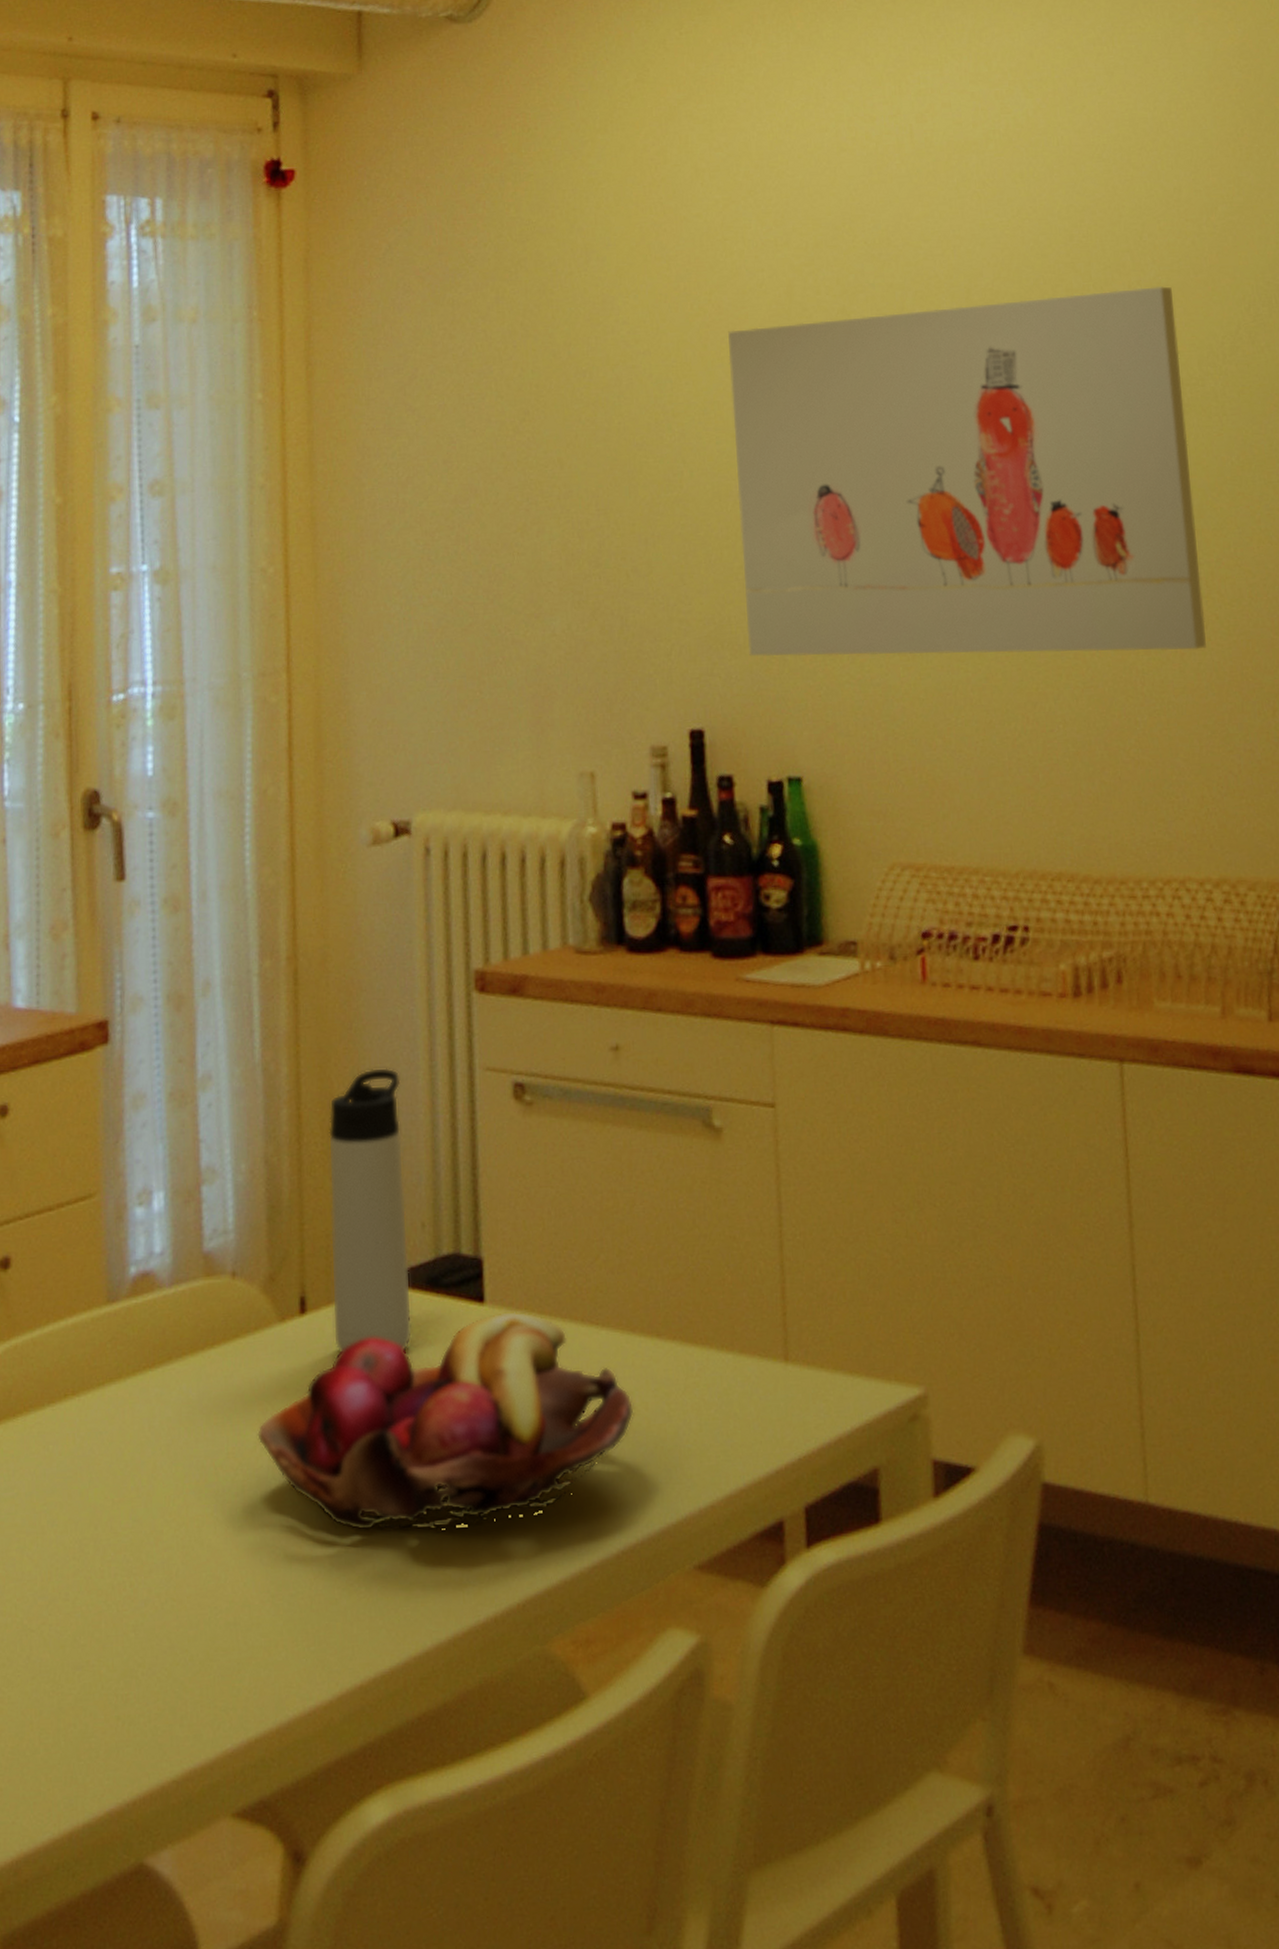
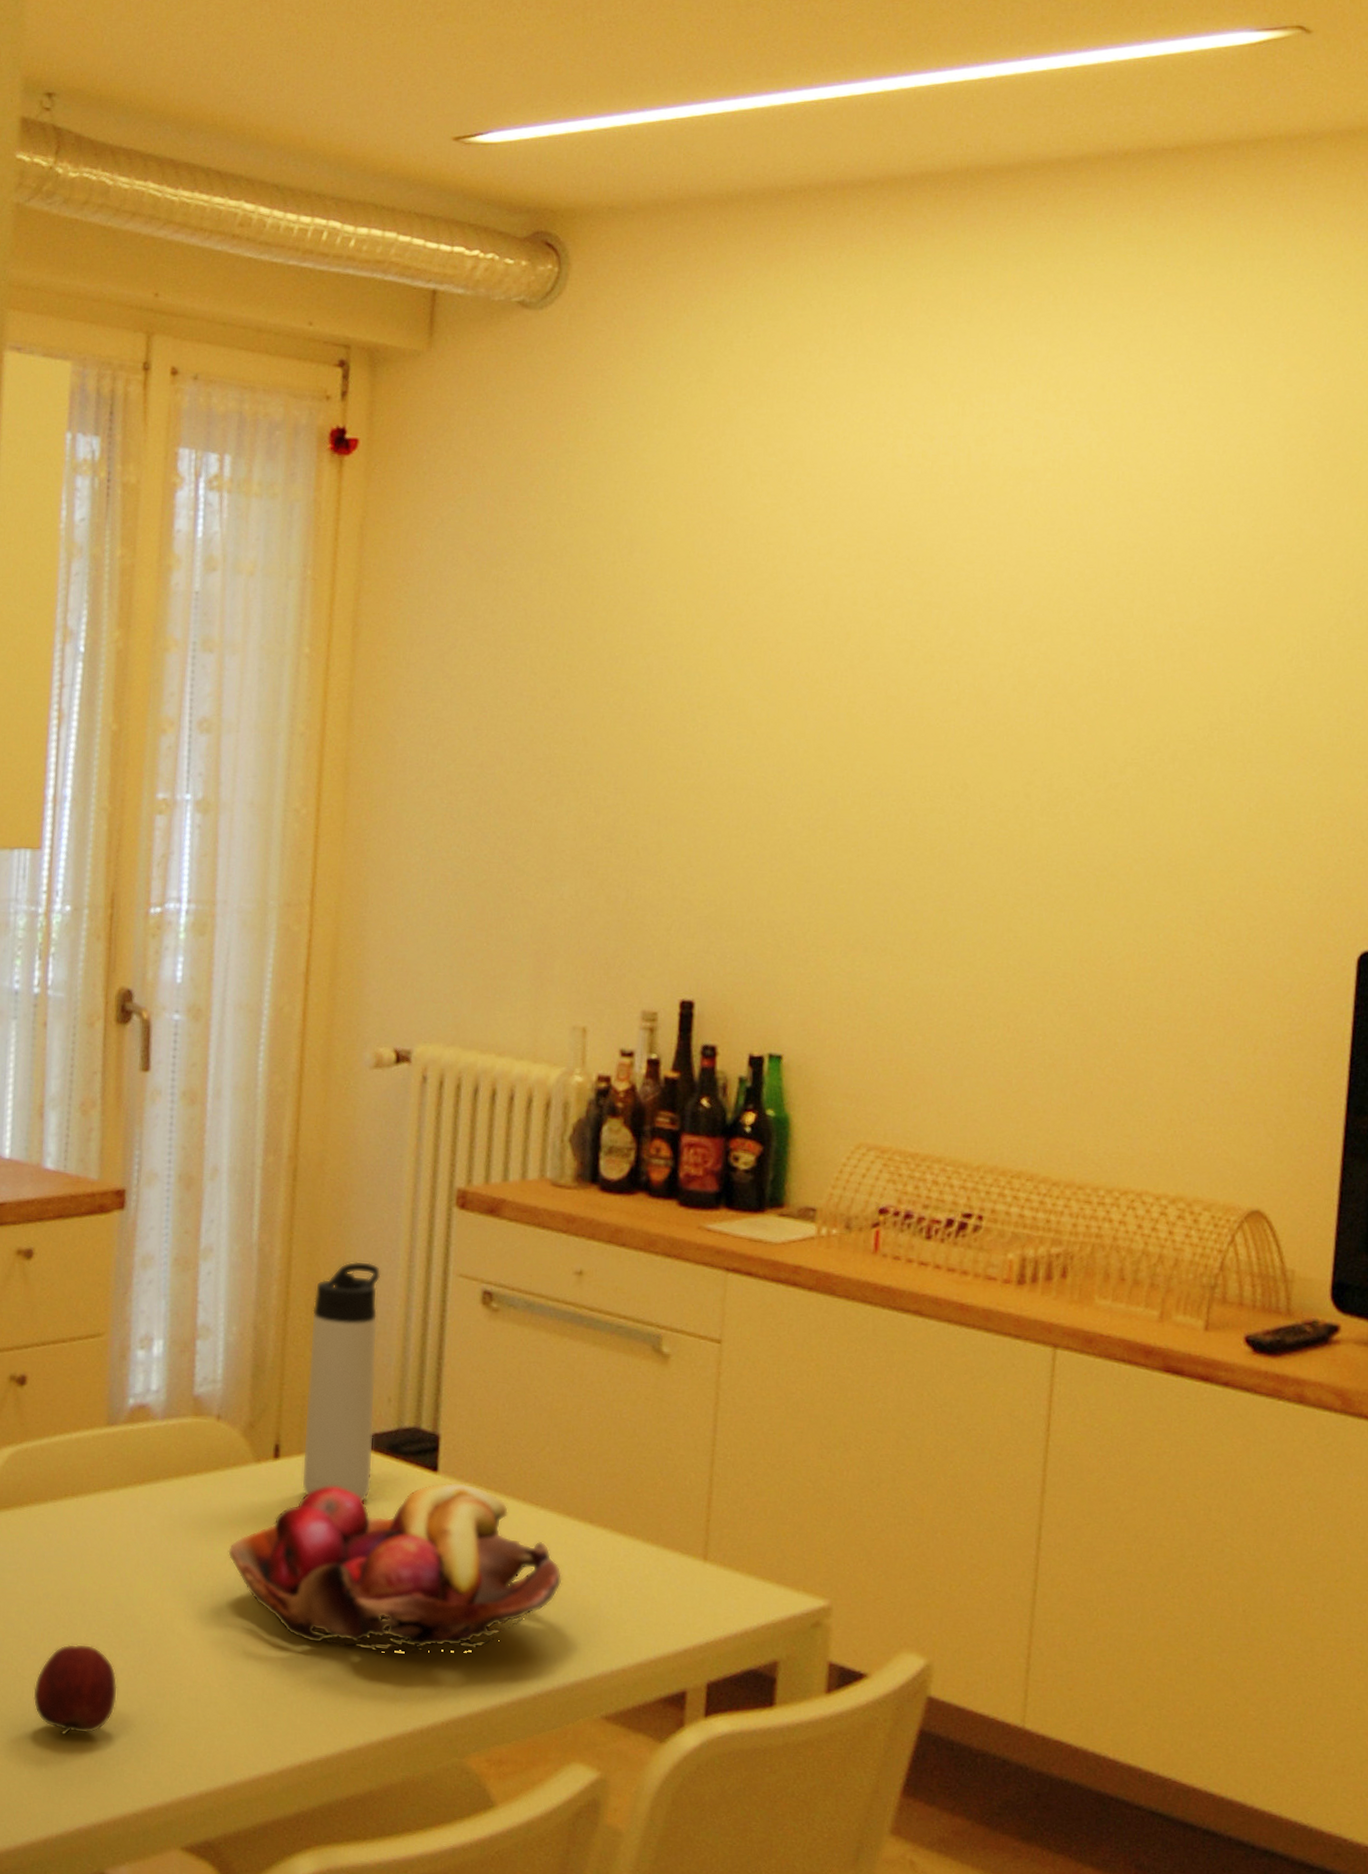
apple: none [44,1575,143,1696] -> present [33,1643,118,1736]
wall art: present [728,286,1206,657] -> none [745,629,1214,983]

